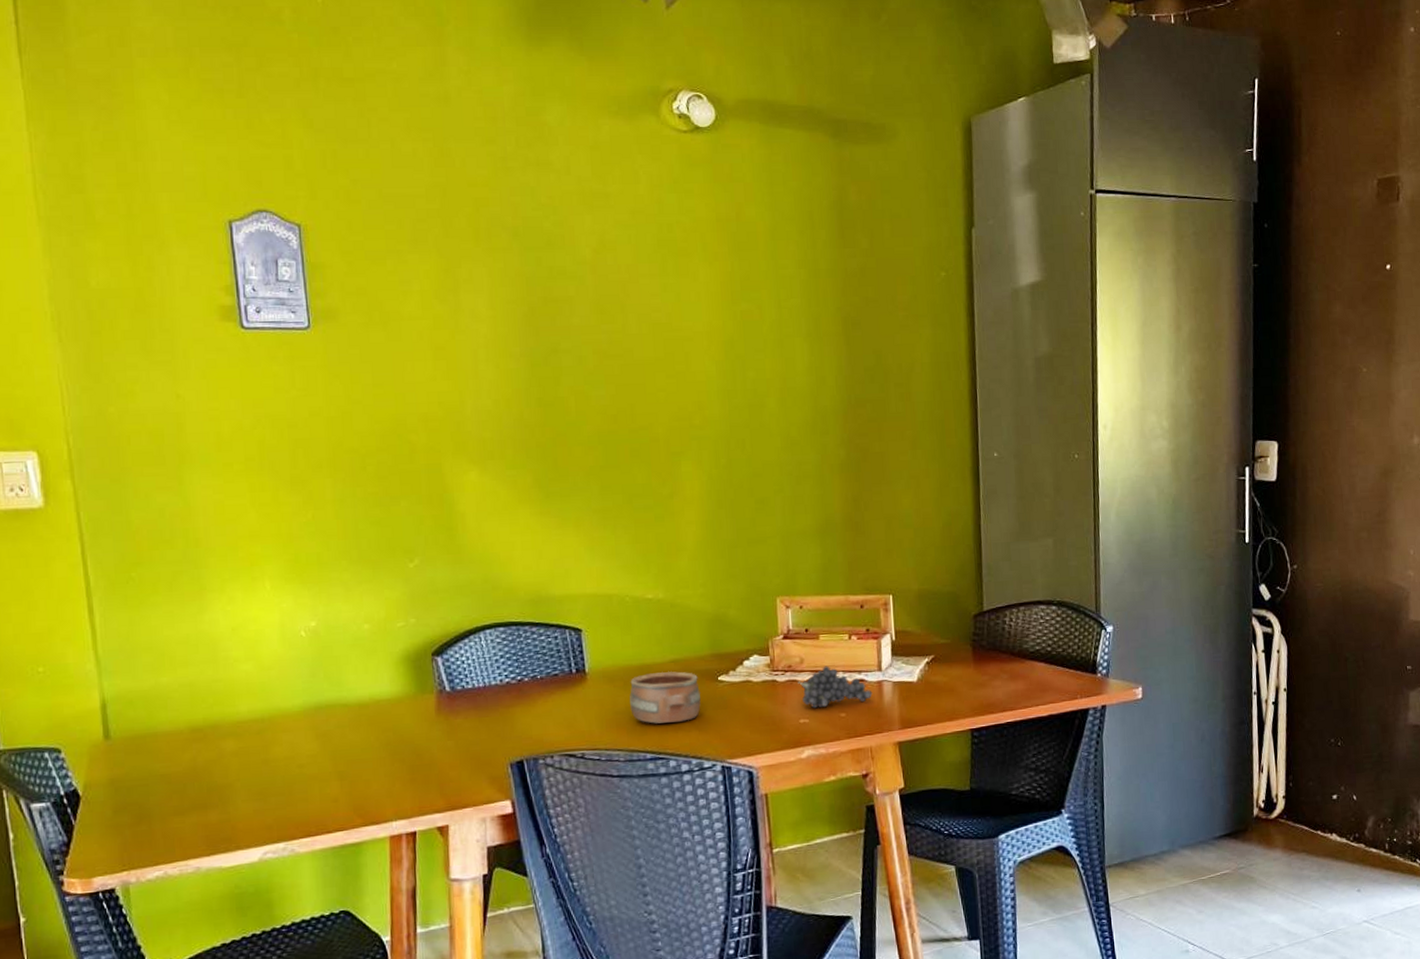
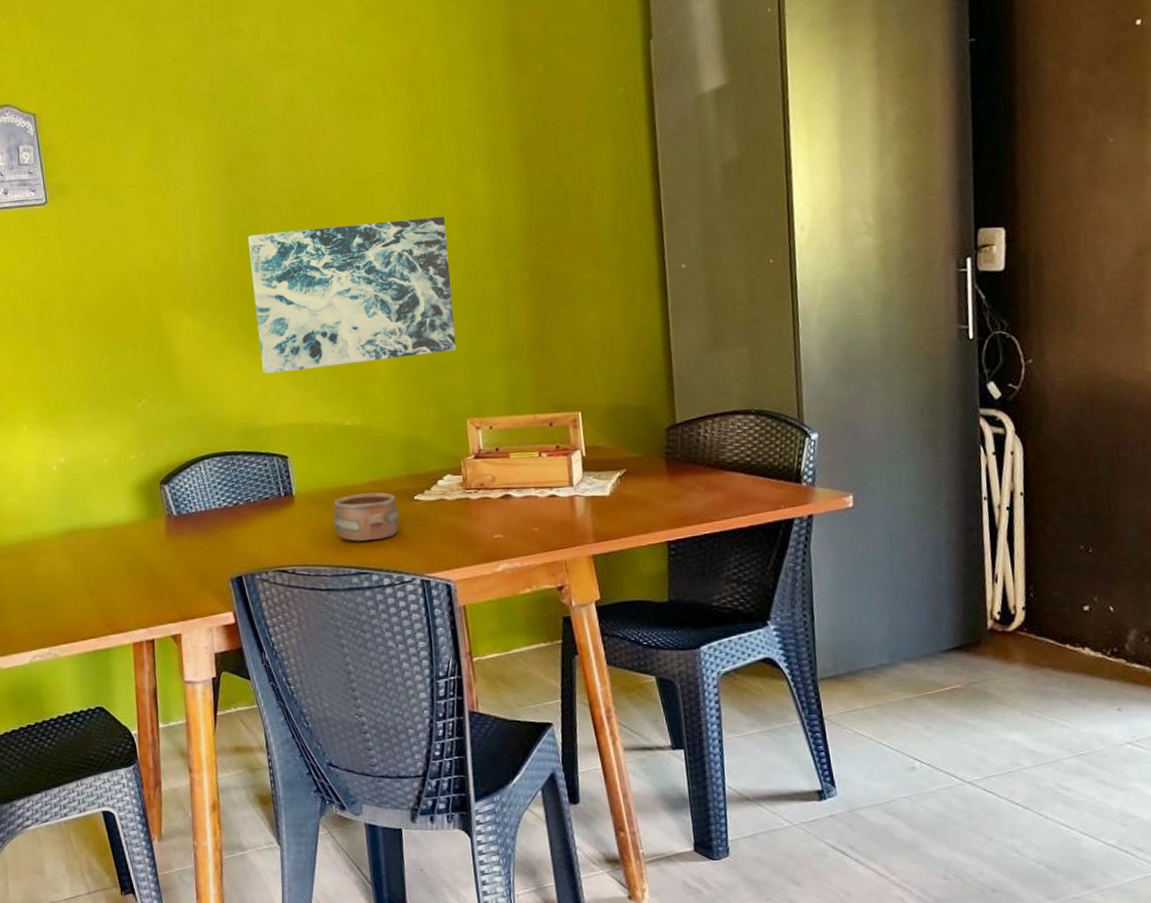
wall art: none [548,383,769,538] -> present [248,216,456,374]
fruit: present [798,665,873,709] -> none [490,482,565,524]

